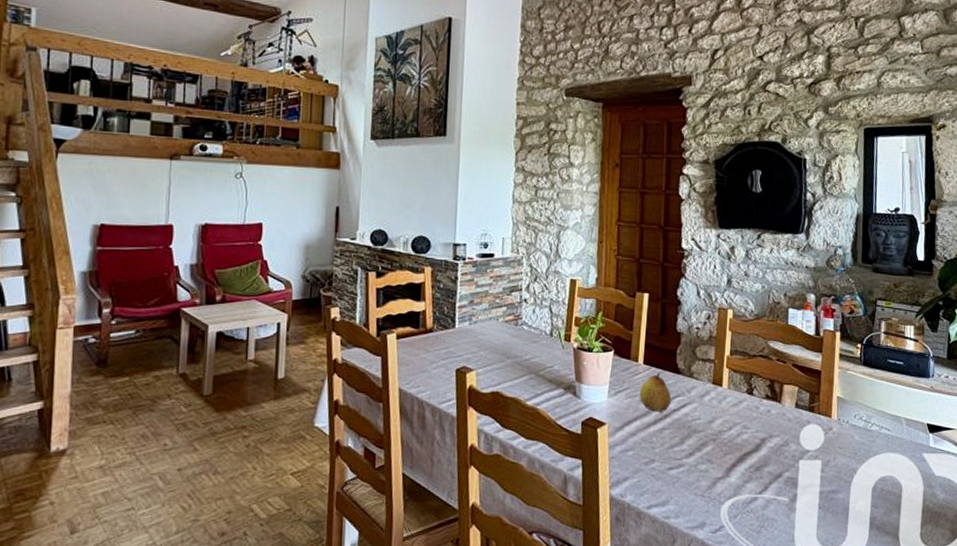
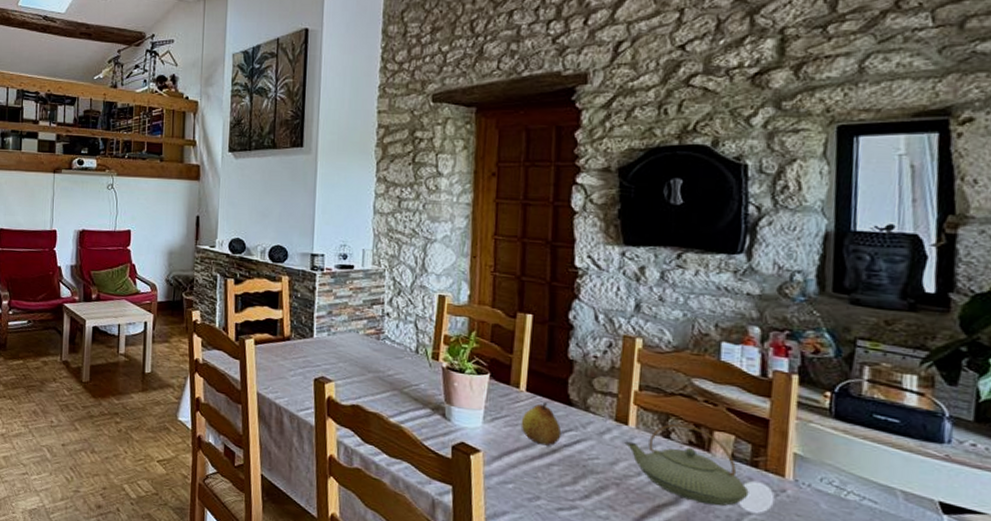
teapot: none [719,381,808,448] -> present [624,423,749,506]

